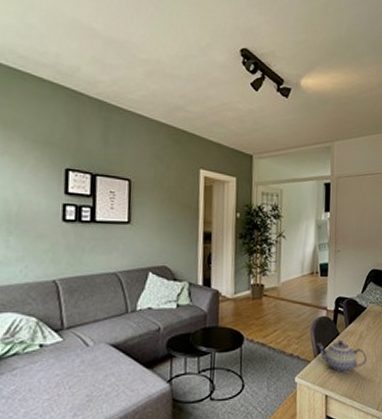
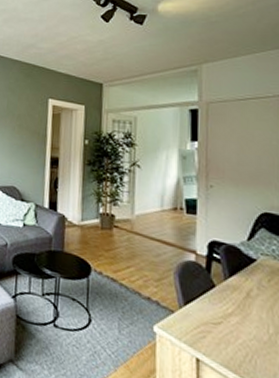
teapot: present [316,339,367,373] -> none [181,291,260,339]

